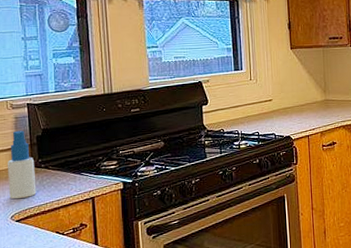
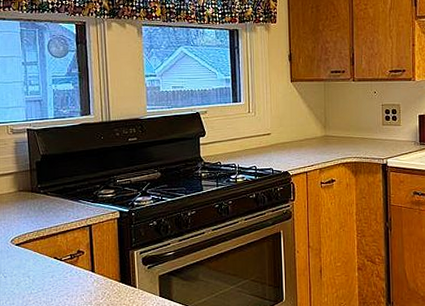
spray bottle: present [8,130,37,199] -> none [8,155,36,224]

